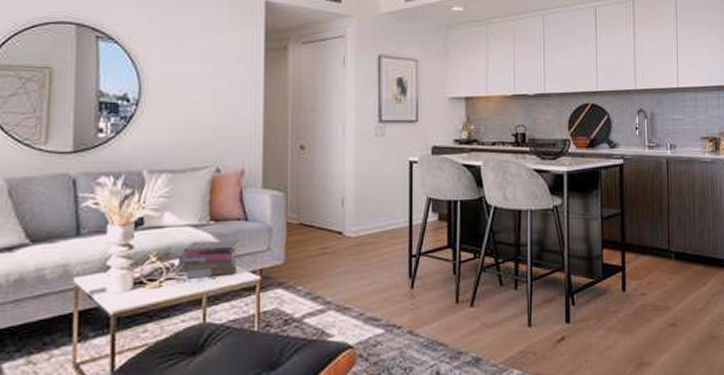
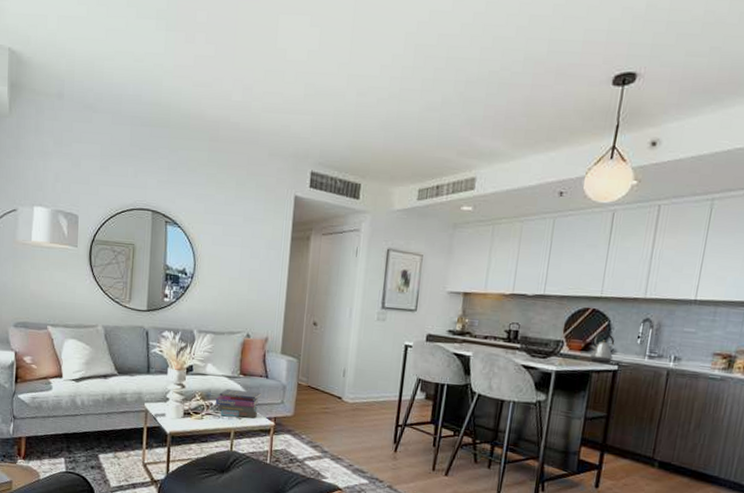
kettle: none [595,126,618,158] -> present [590,332,615,364]

